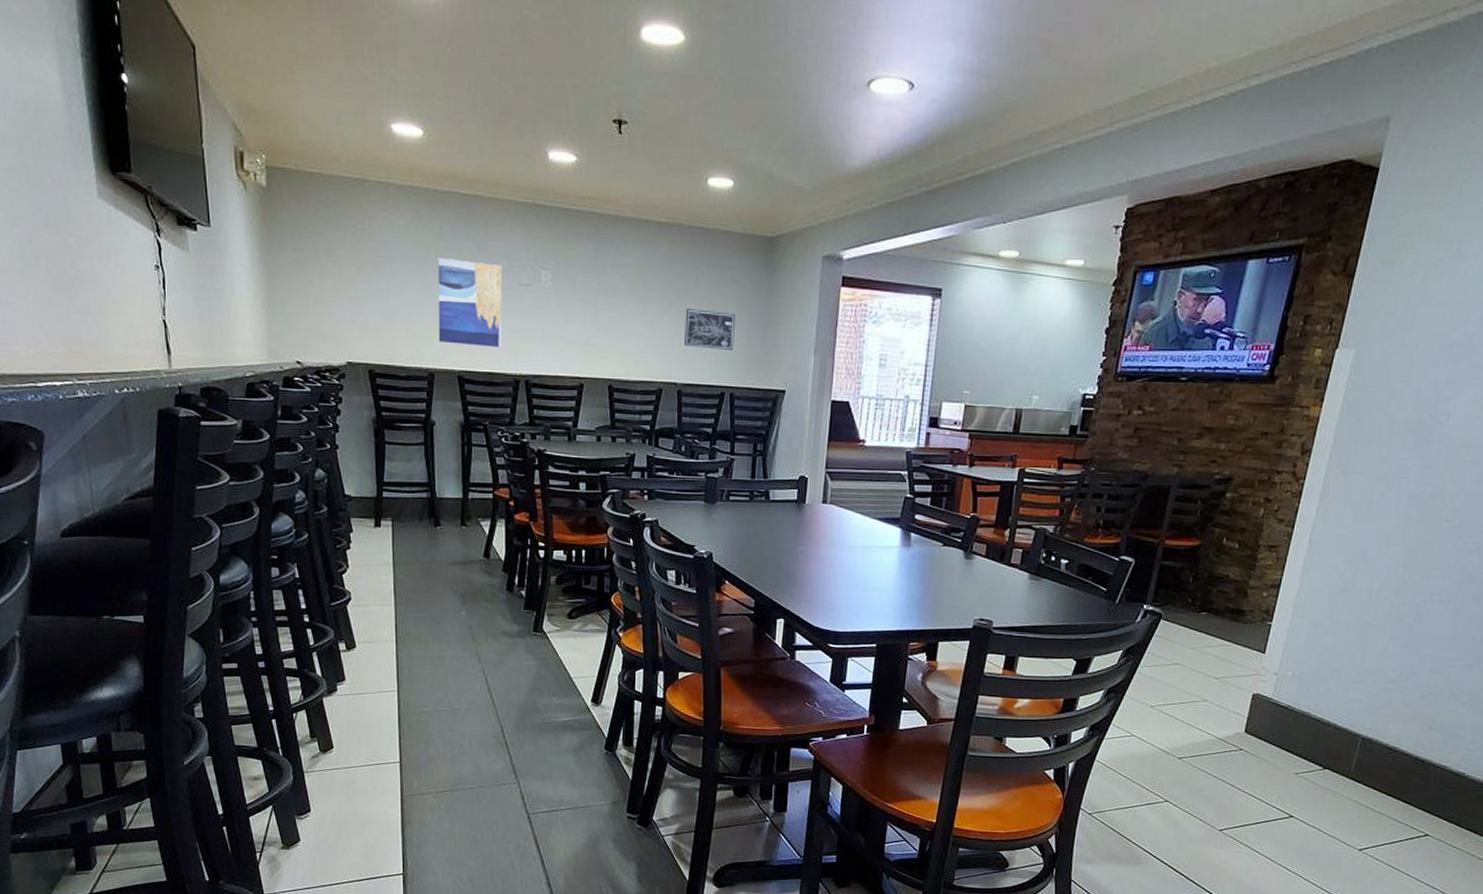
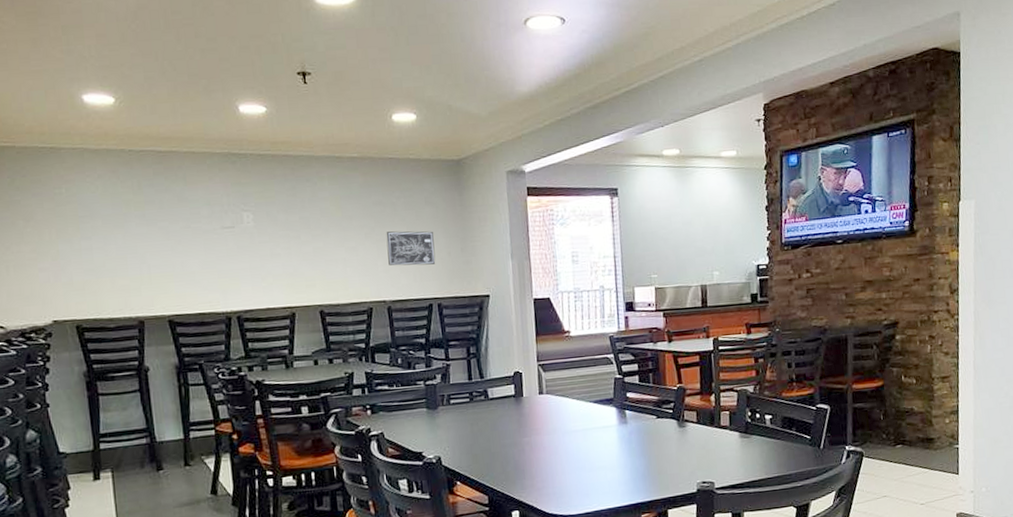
wall art: present [437,257,502,348] -> none [138,211,210,291]

